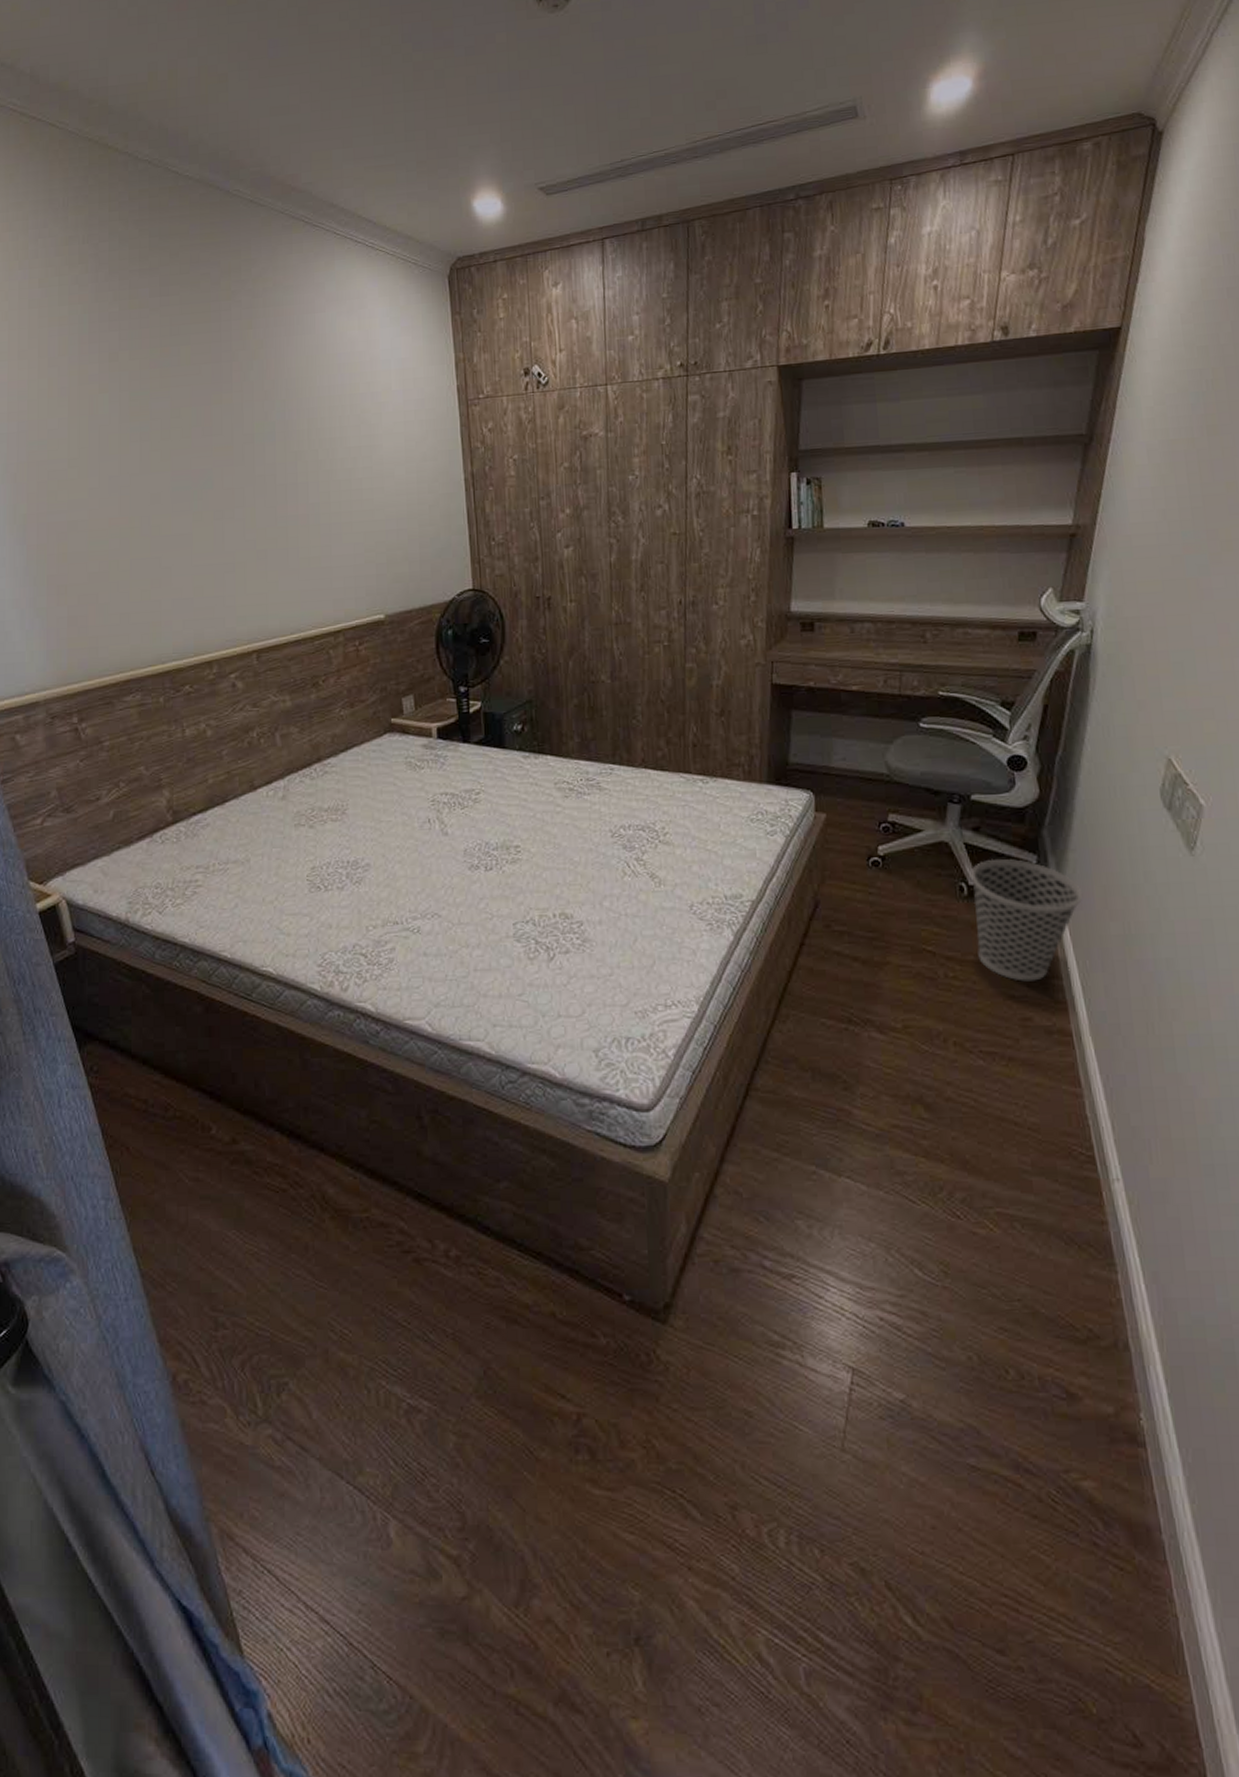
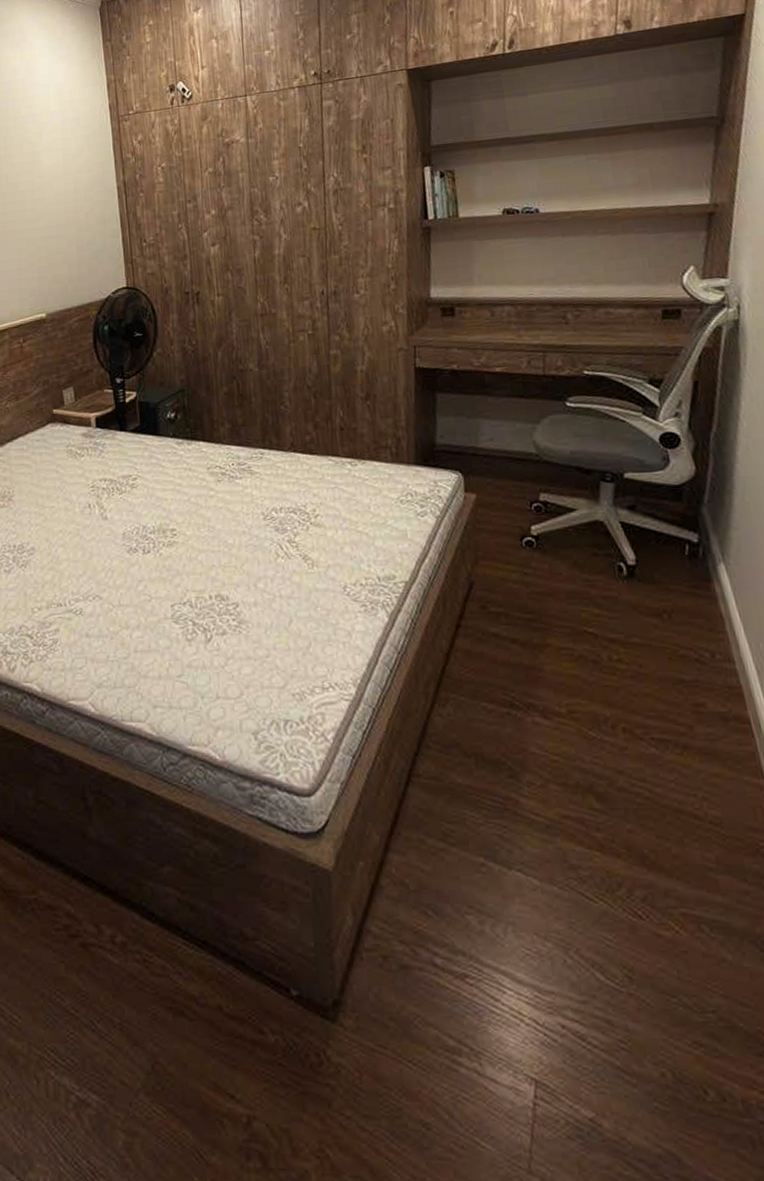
wastebasket: present [971,859,1084,982] -> none [629,537,751,665]

